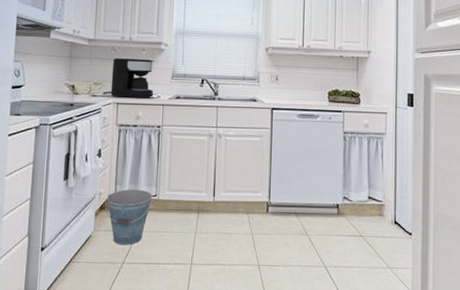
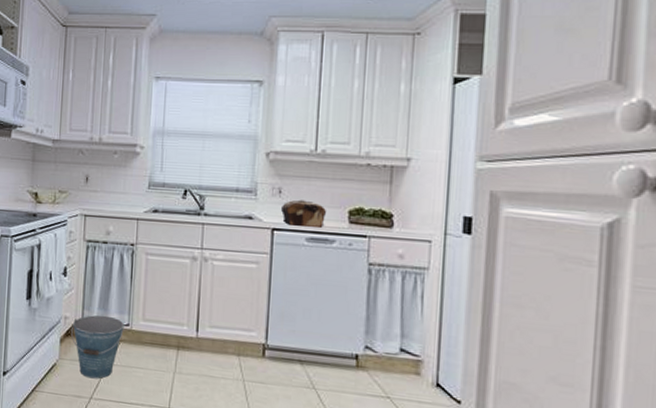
coffee maker: present [90,58,161,100] -> none [54,162,135,212]
bread loaf: none [278,84,312,107] -> present [281,199,326,229]

